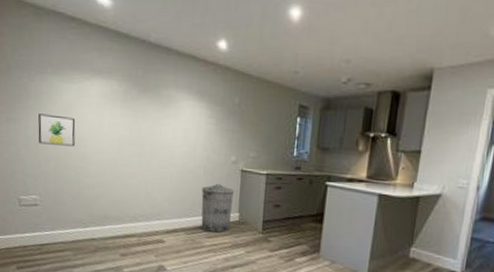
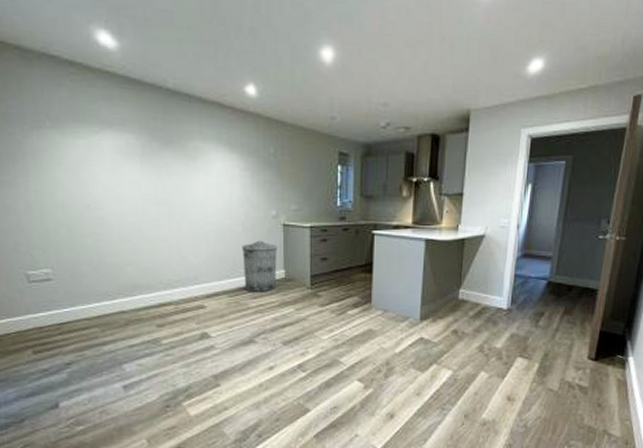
wall art: present [38,113,76,147] -> none [40,175,89,211]

